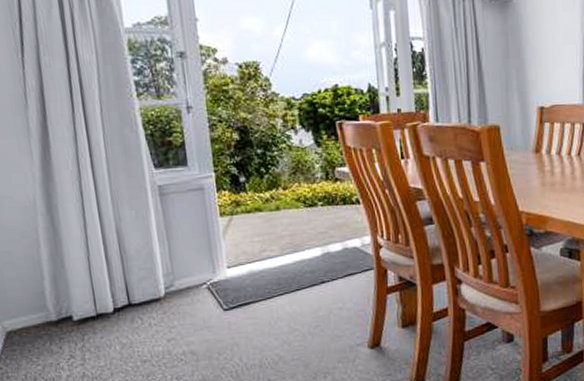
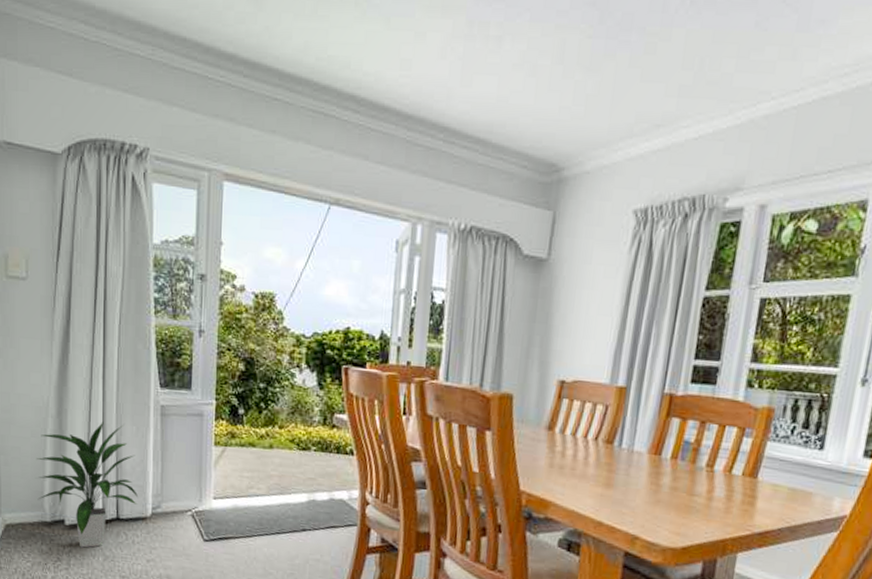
indoor plant: none [30,211,148,340] -> present [36,422,138,548]

